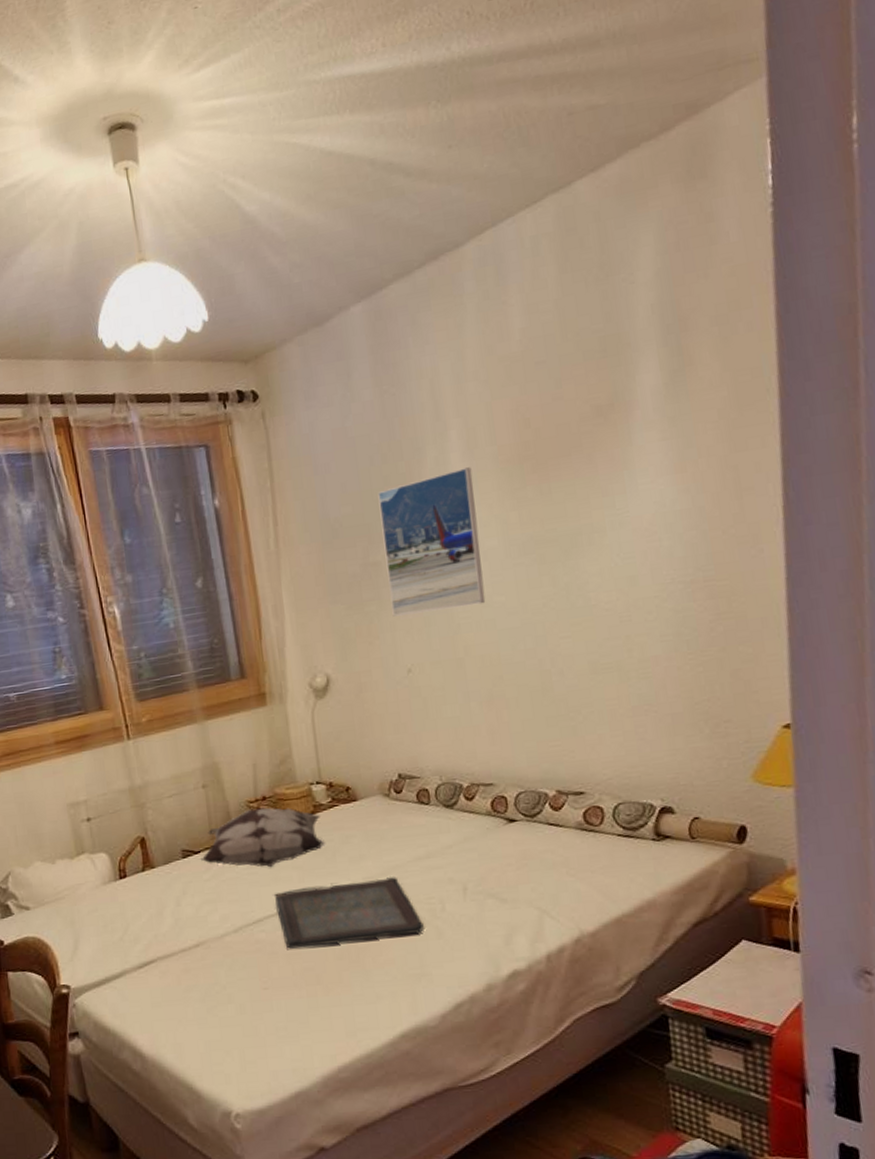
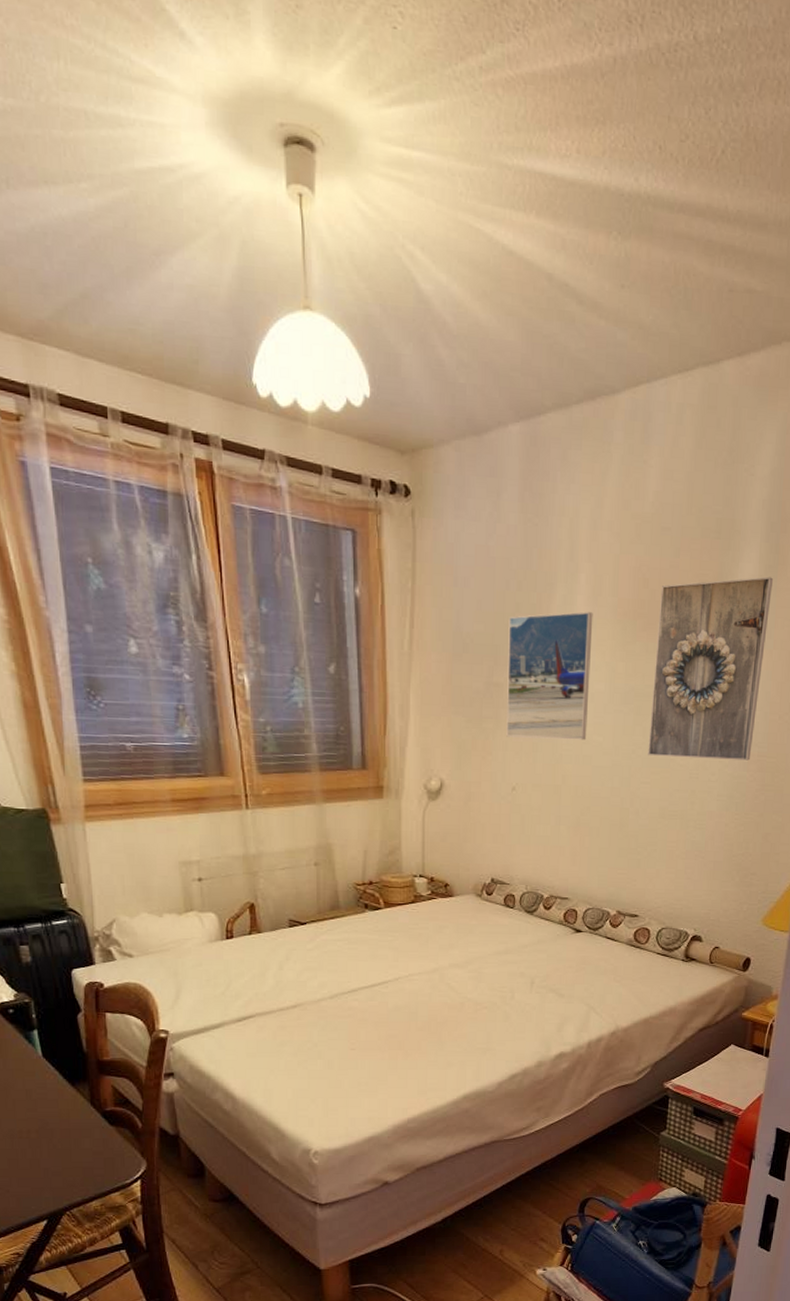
decorative pillow: present [201,807,323,868] -> none [306,891,420,946]
serving tray: present [274,876,424,949] -> none [369,965,494,1018]
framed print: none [546,381,695,607] -> present [648,576,773,761]

